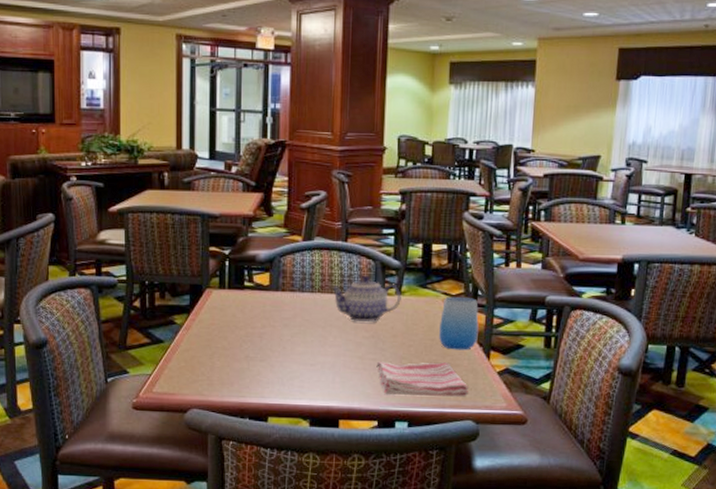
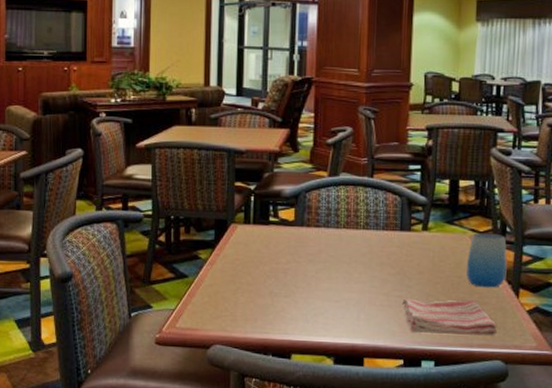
teapot: present [331,275,401,323] -> none [356,211,428,259]

